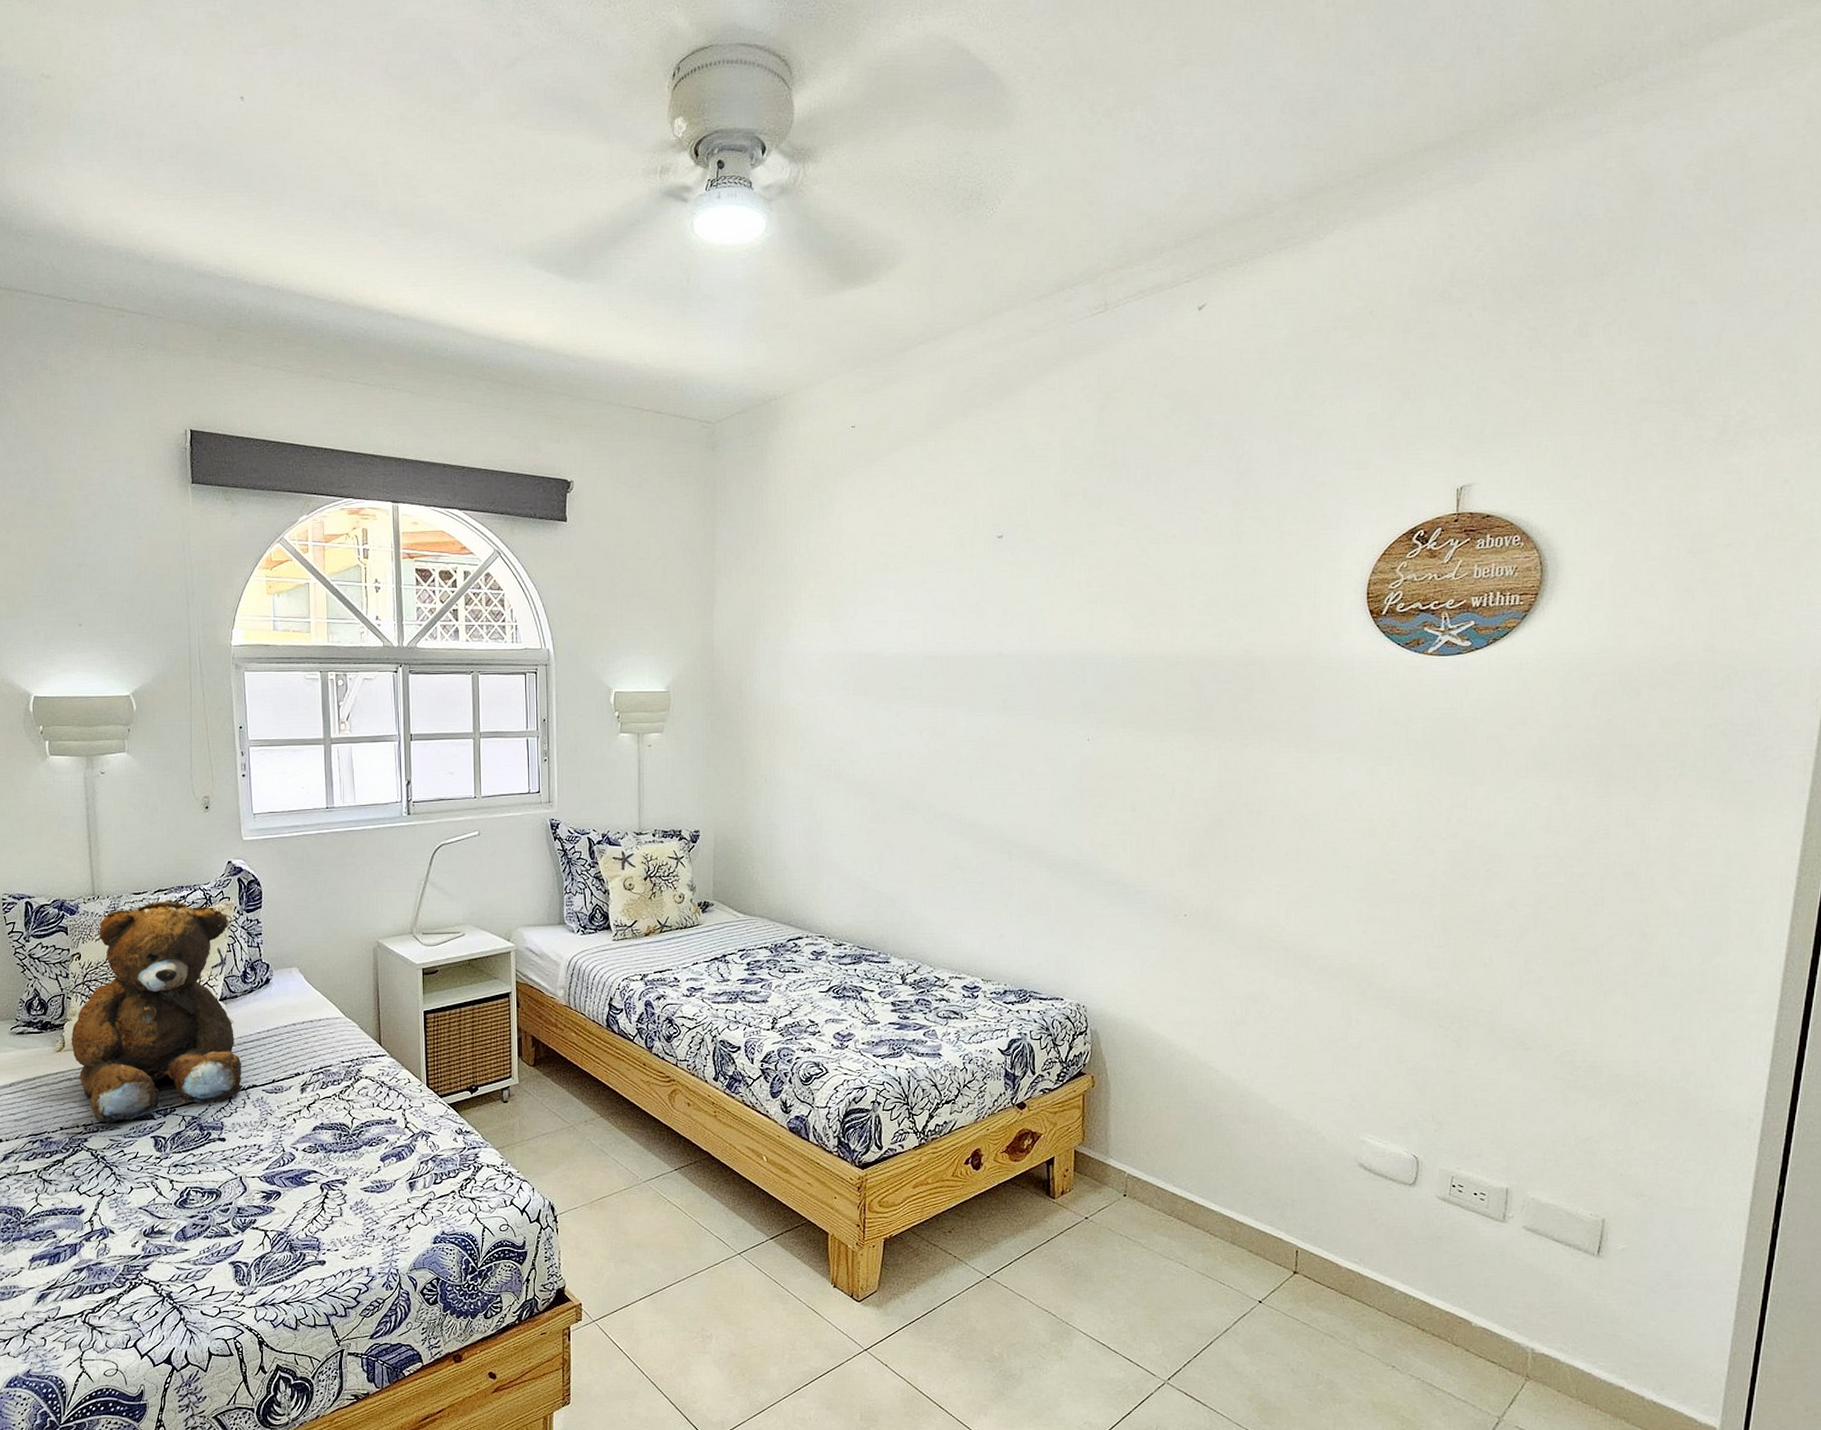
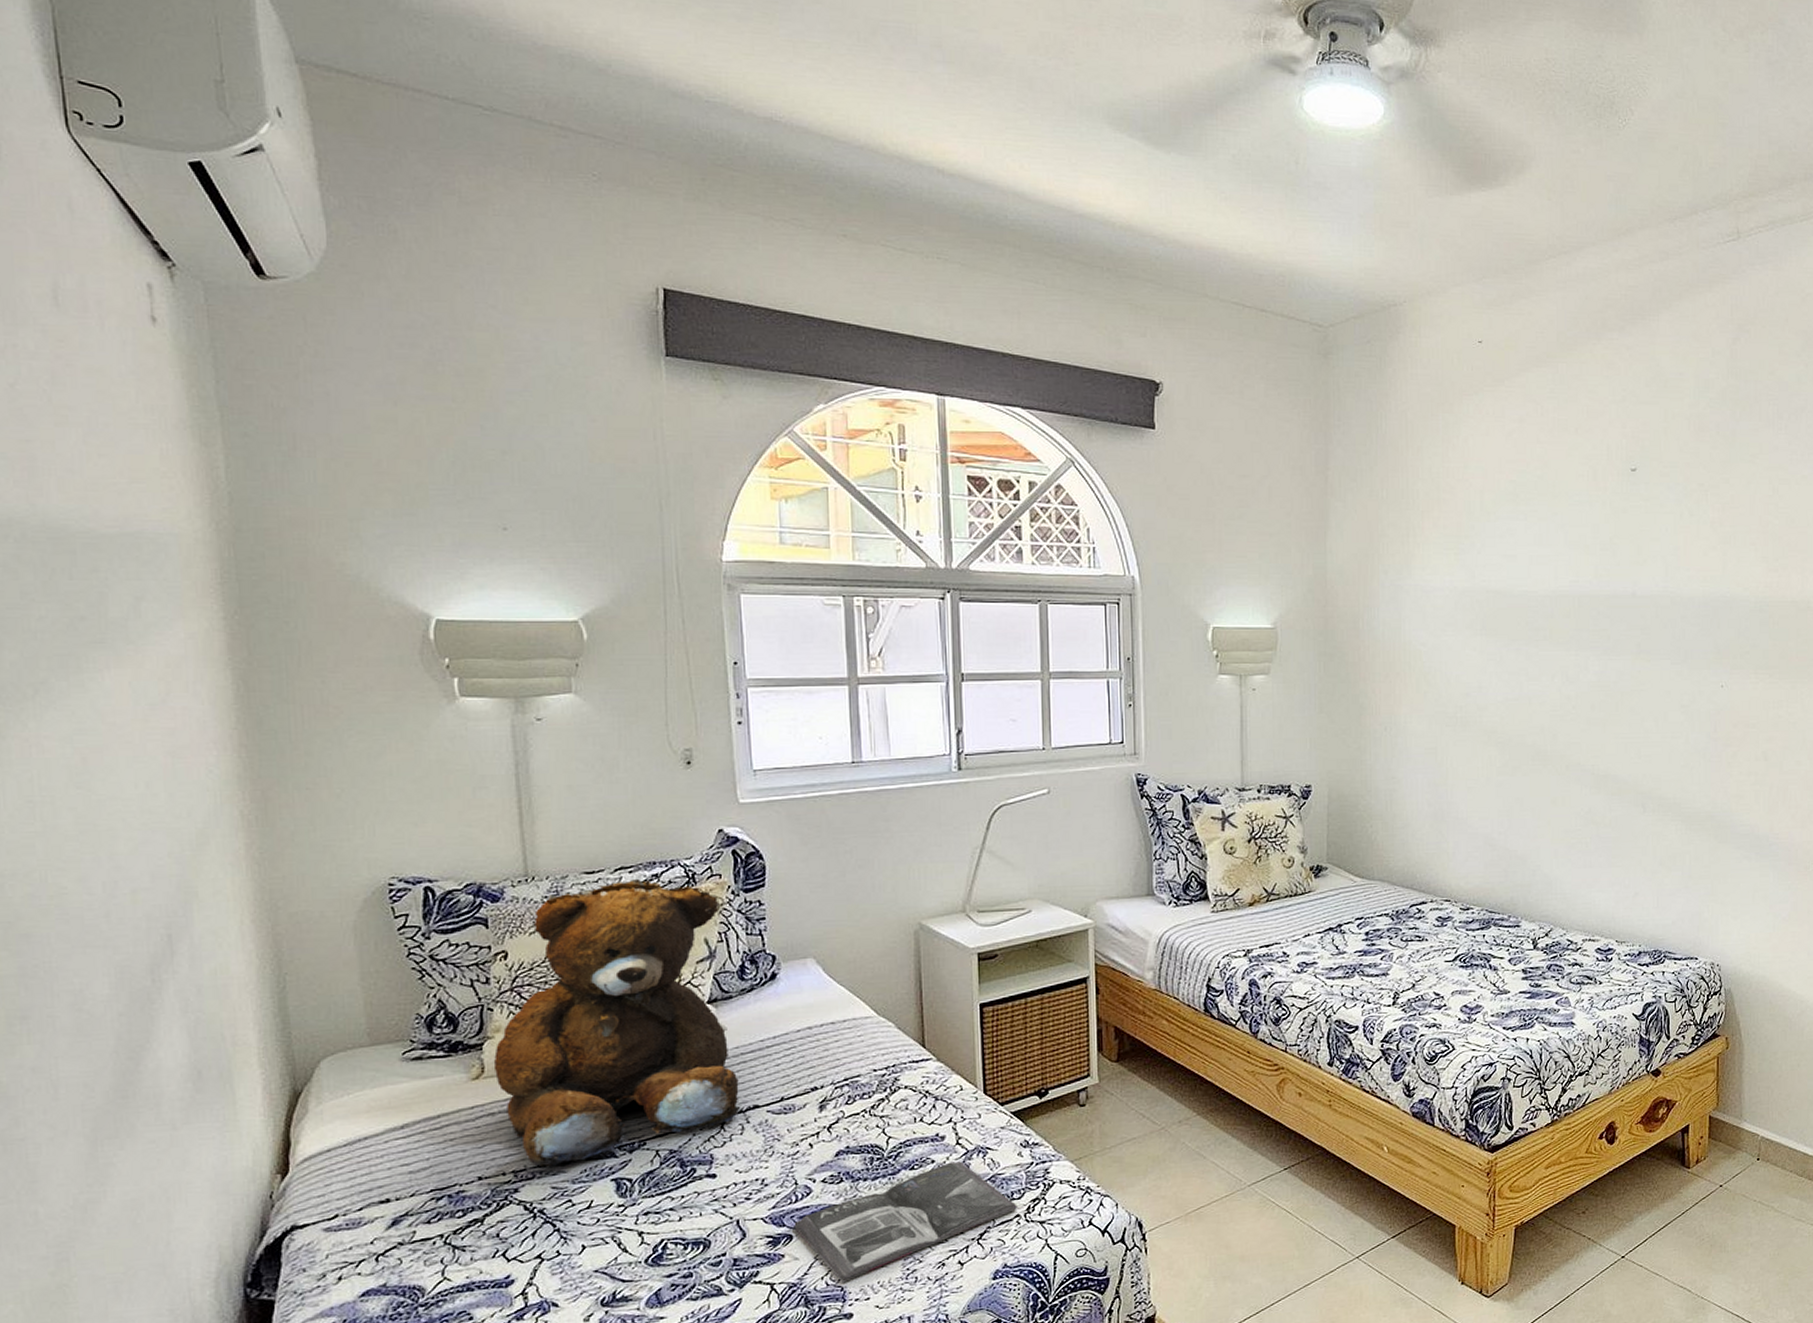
magazine: none [282,1142,453,1234] -> present [794,1161,1017,1282]

